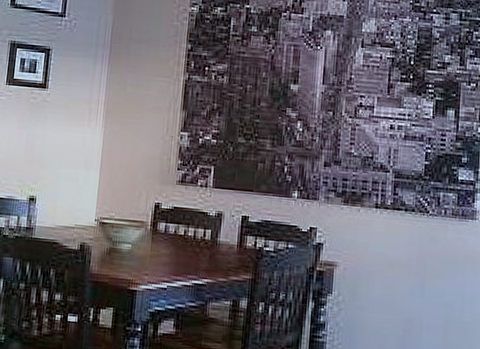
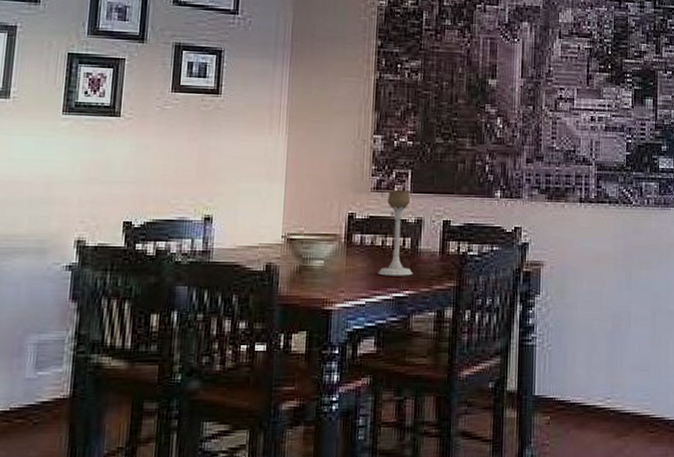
candle holder: none [179,184,212,266] -> present [377,190,413,276]

